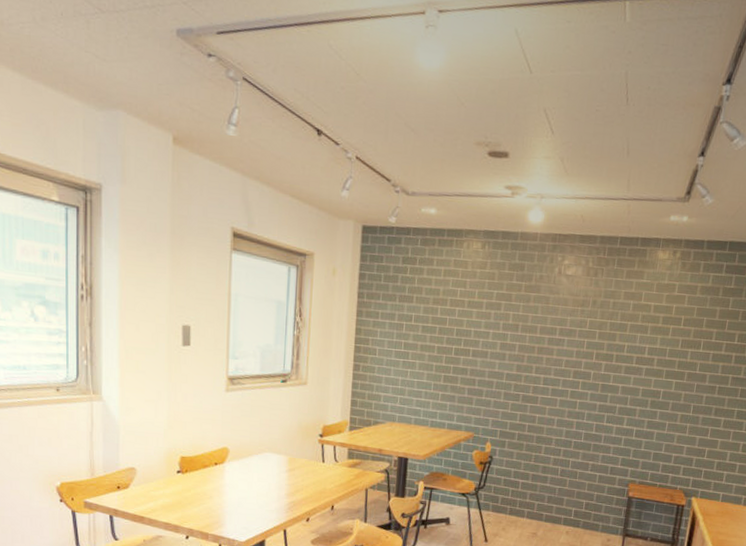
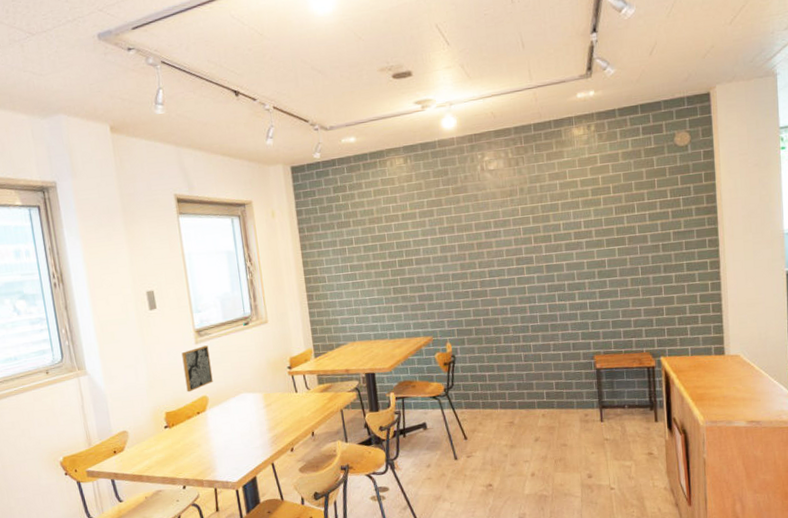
wall art: none [208,395,239,441] -> present [181,345,213,392]

